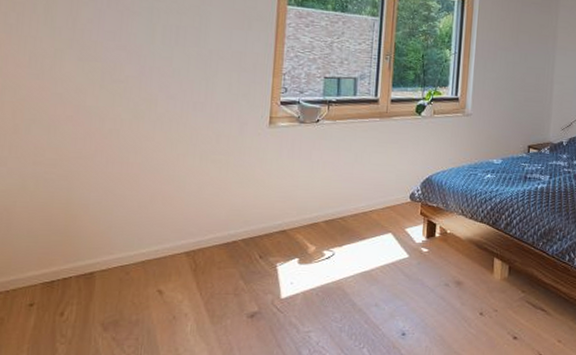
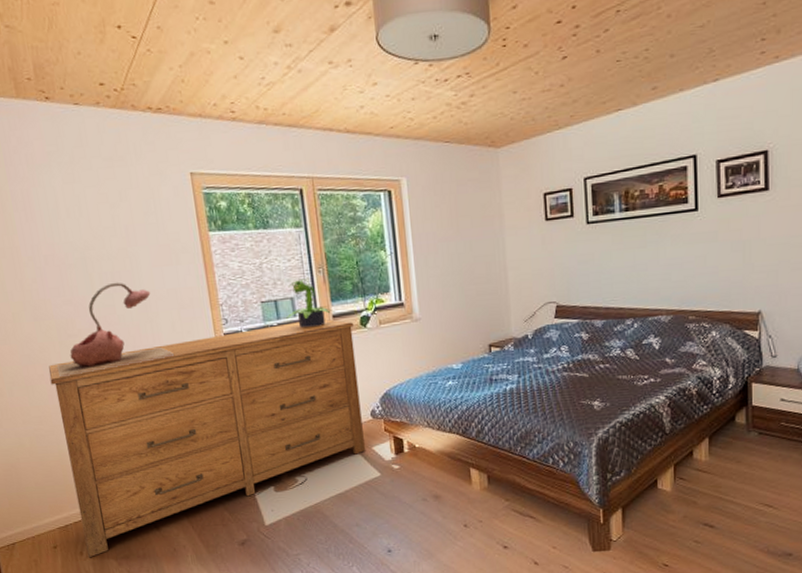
dresser: none [69,101,410,320] -> present [48,319,365,558]
table lamp: none [89,36,225,122] -> present [56,282,175,378]
potted plant: none [346,62,394,109] -> present [286,278,335,328]

